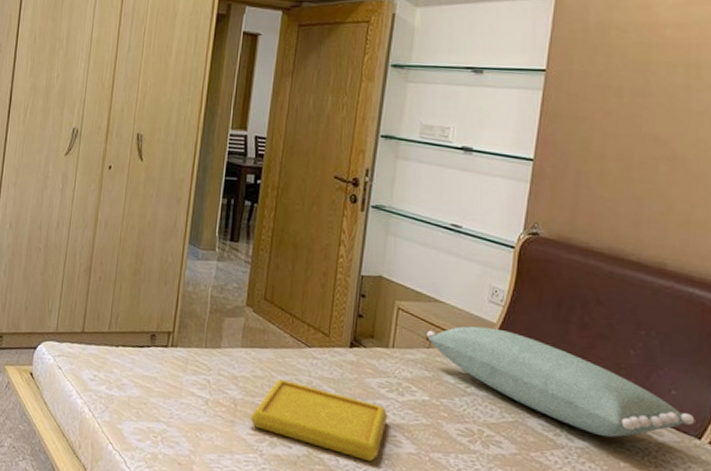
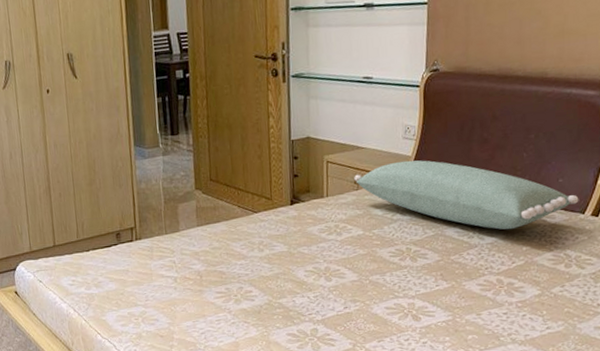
serving tray: present [249,378,388,462] -> none [214,244,331,296]

